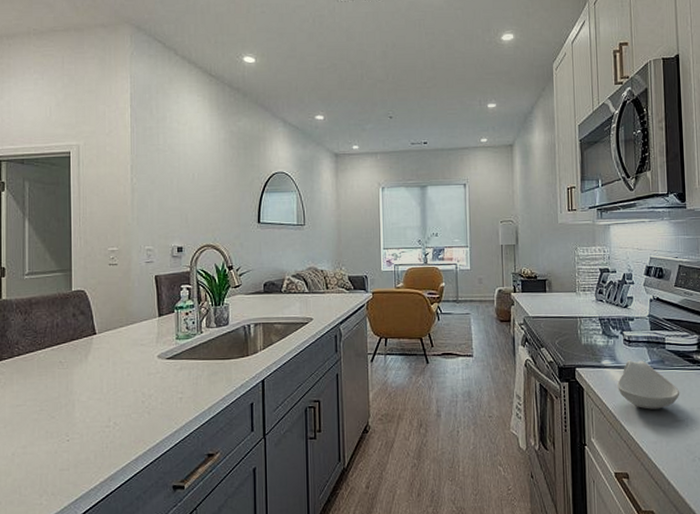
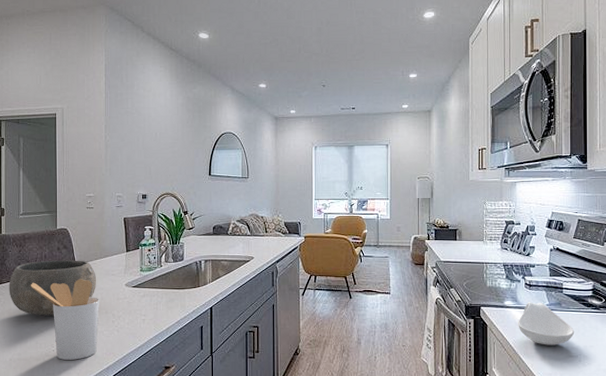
bowl: none [11,328,122,398] -> present [9,260,97,316]
utensil holder: none [38,351,126,452] -> present [30,279,99,360]

